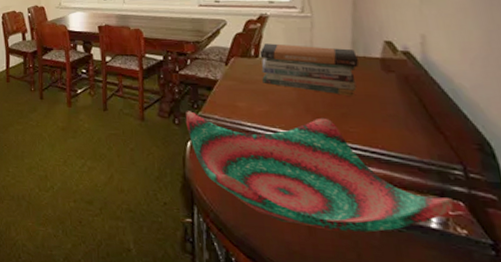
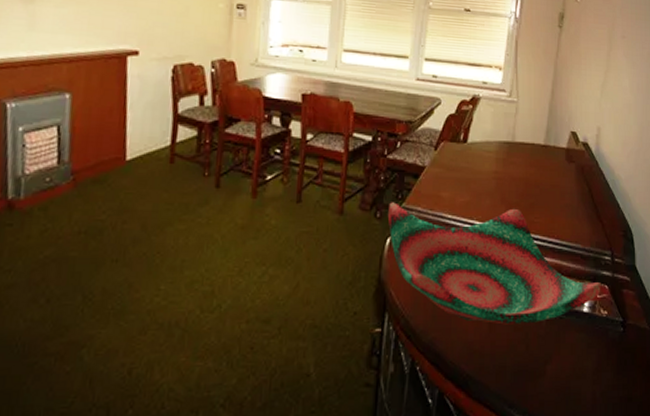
book stack: present [259,43,359,97] -> none [467,128,549,187]

